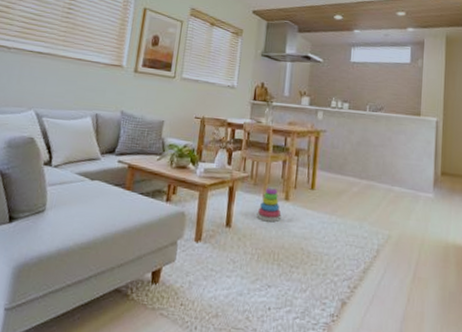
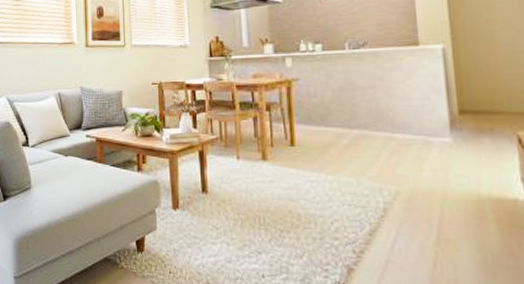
stacking toy: present [256,187,282,223] -> none [233,147,261,185]

